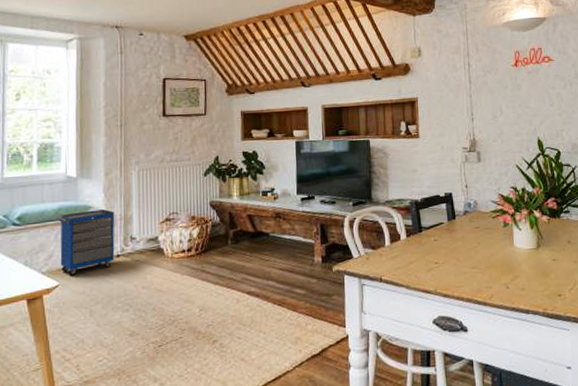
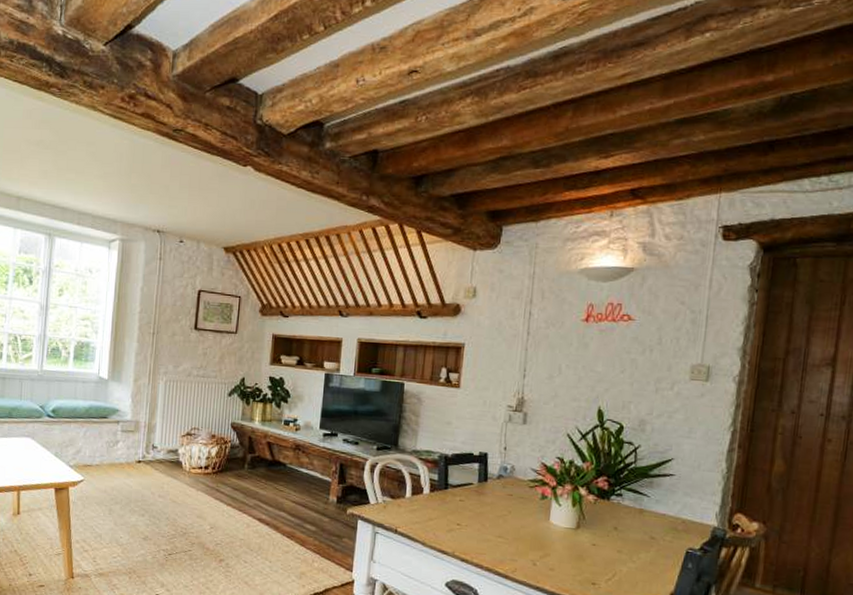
cabinet: present [57,209,115,277] -> none [86,413,140,474]

